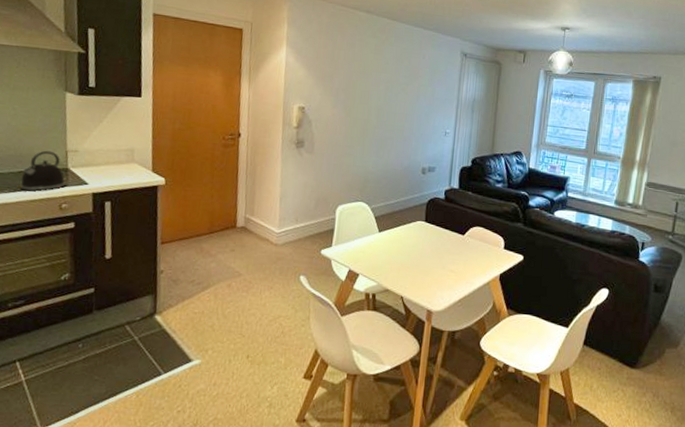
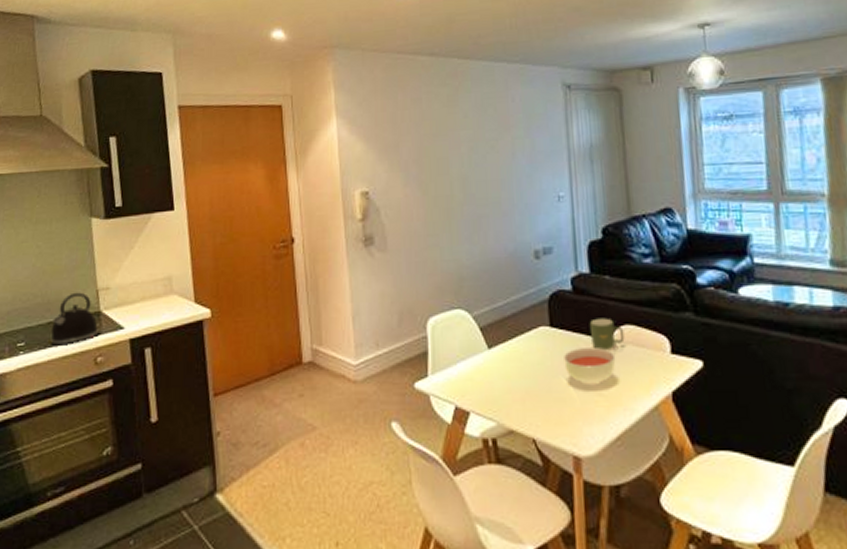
bowl: none [431,238,467,265] -> present [564,346,616,386]
mug: none [452,220,475,243] -> present [589,318,625,351]

